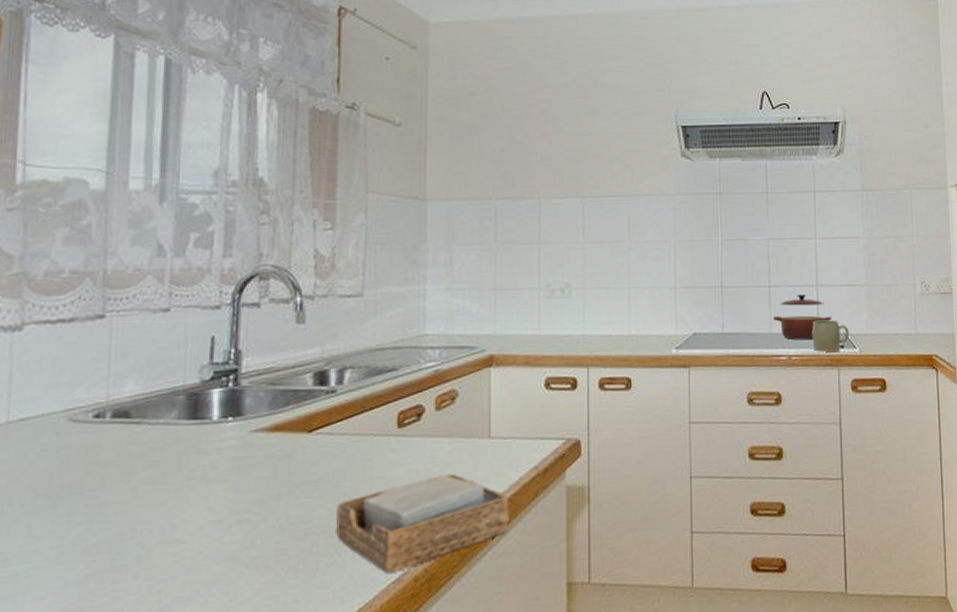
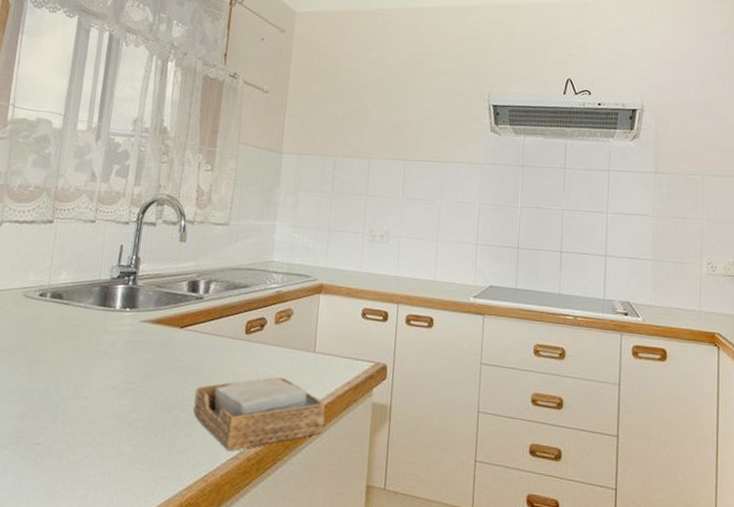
saucepan: present [773,295,832,340] -> none [563,262,618,304]
mug: present [812,320,850,353] -> none [598,287,634,319]

